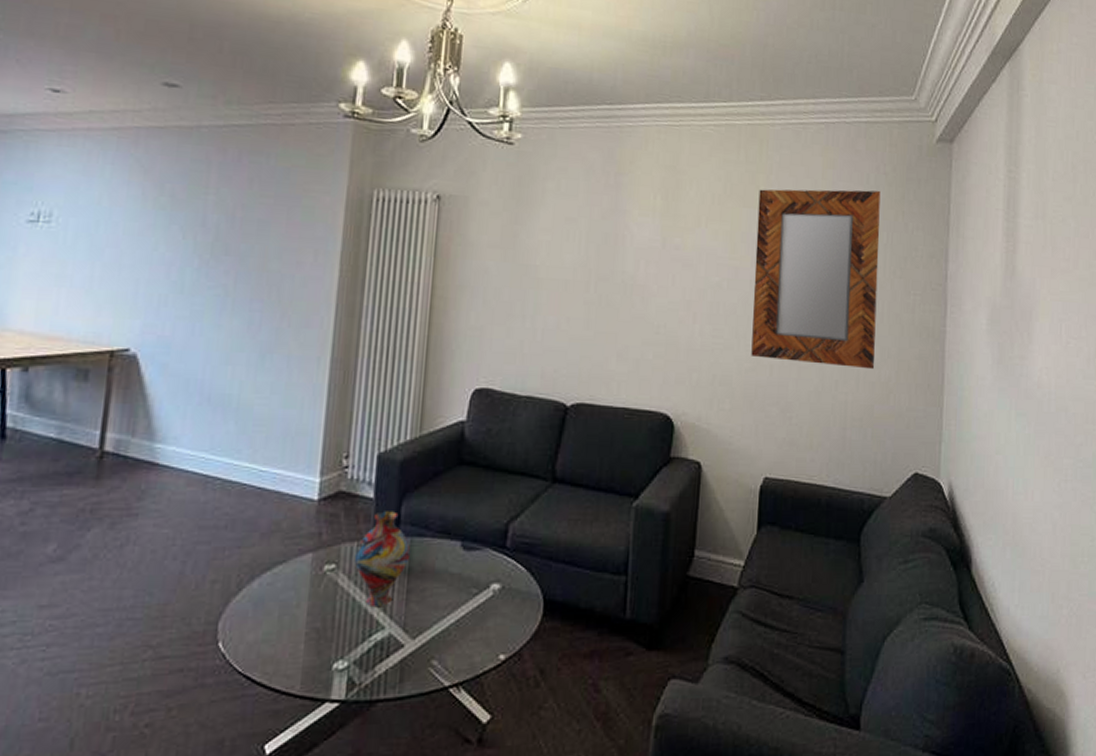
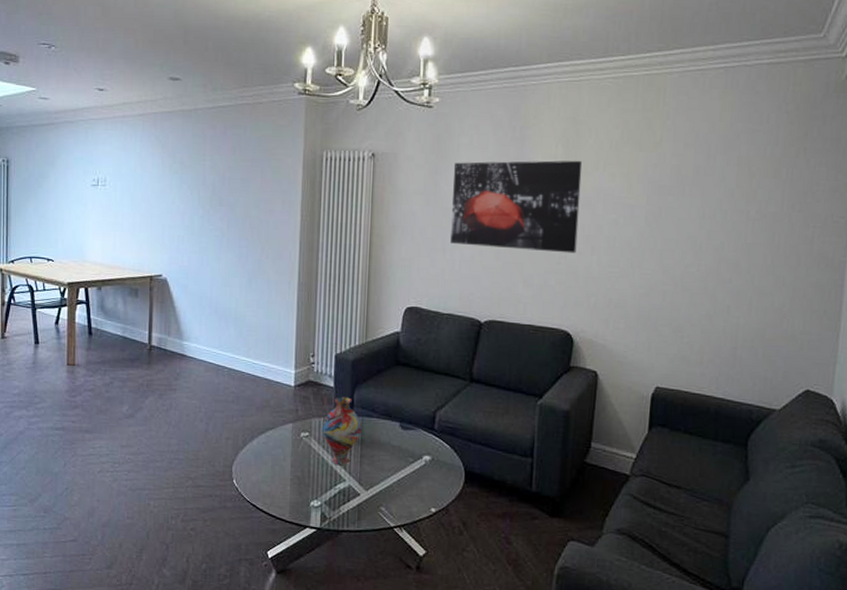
wall art: none [531,210,683,322] -> present [451,160,583,254]
home mirror: present [751,189,881,370] -> none [645,129,781,296]

